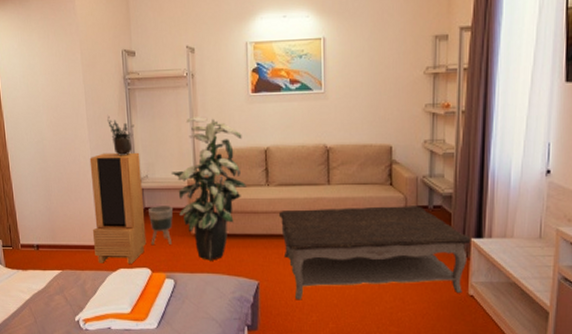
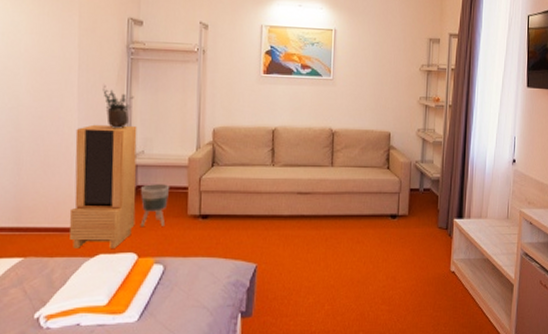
indoor plant: present [172,117,246,261] -> none [172,93,251,243]
coffee table: present [278,206,471,300] -> none [281,188,454,283]

